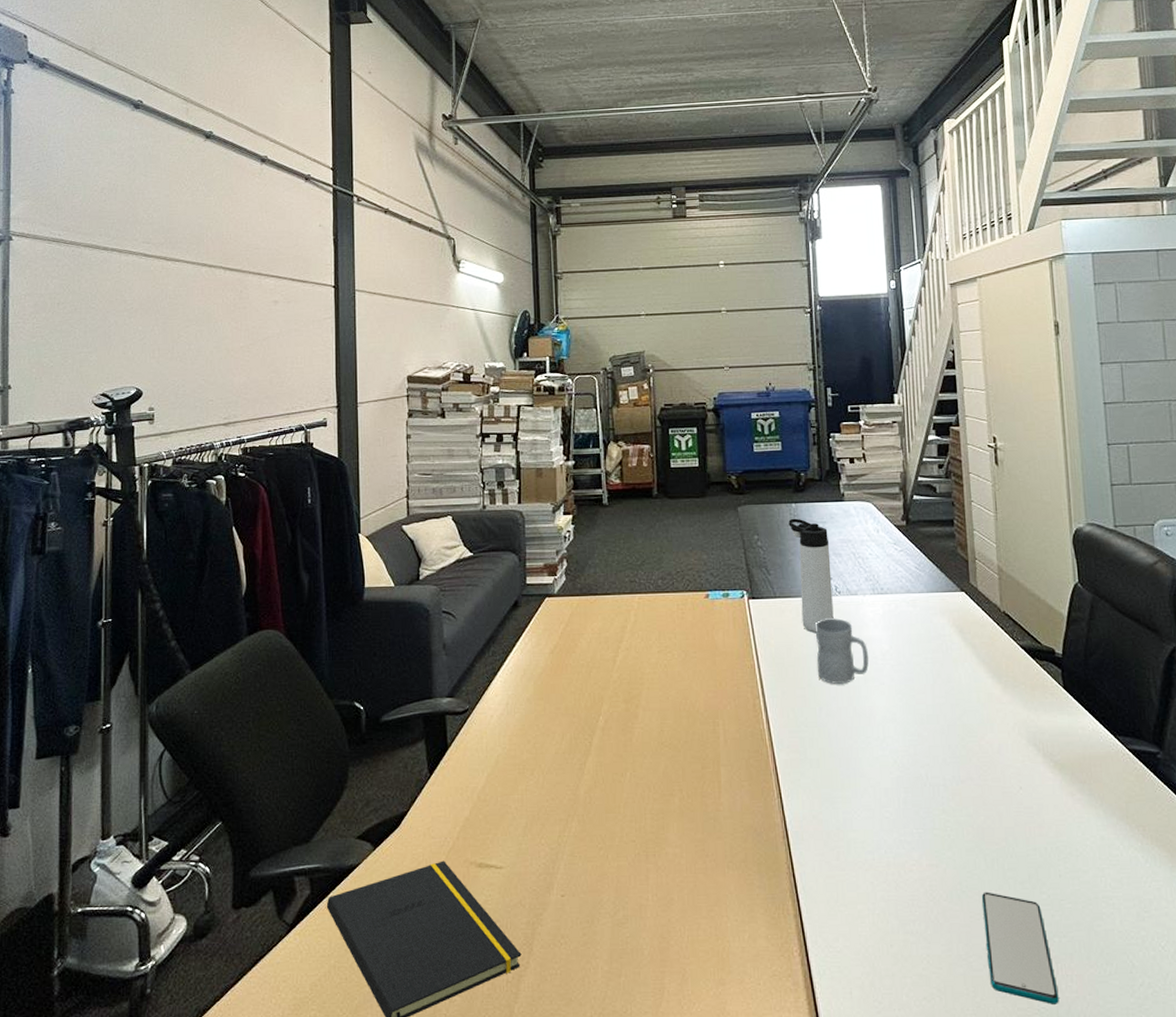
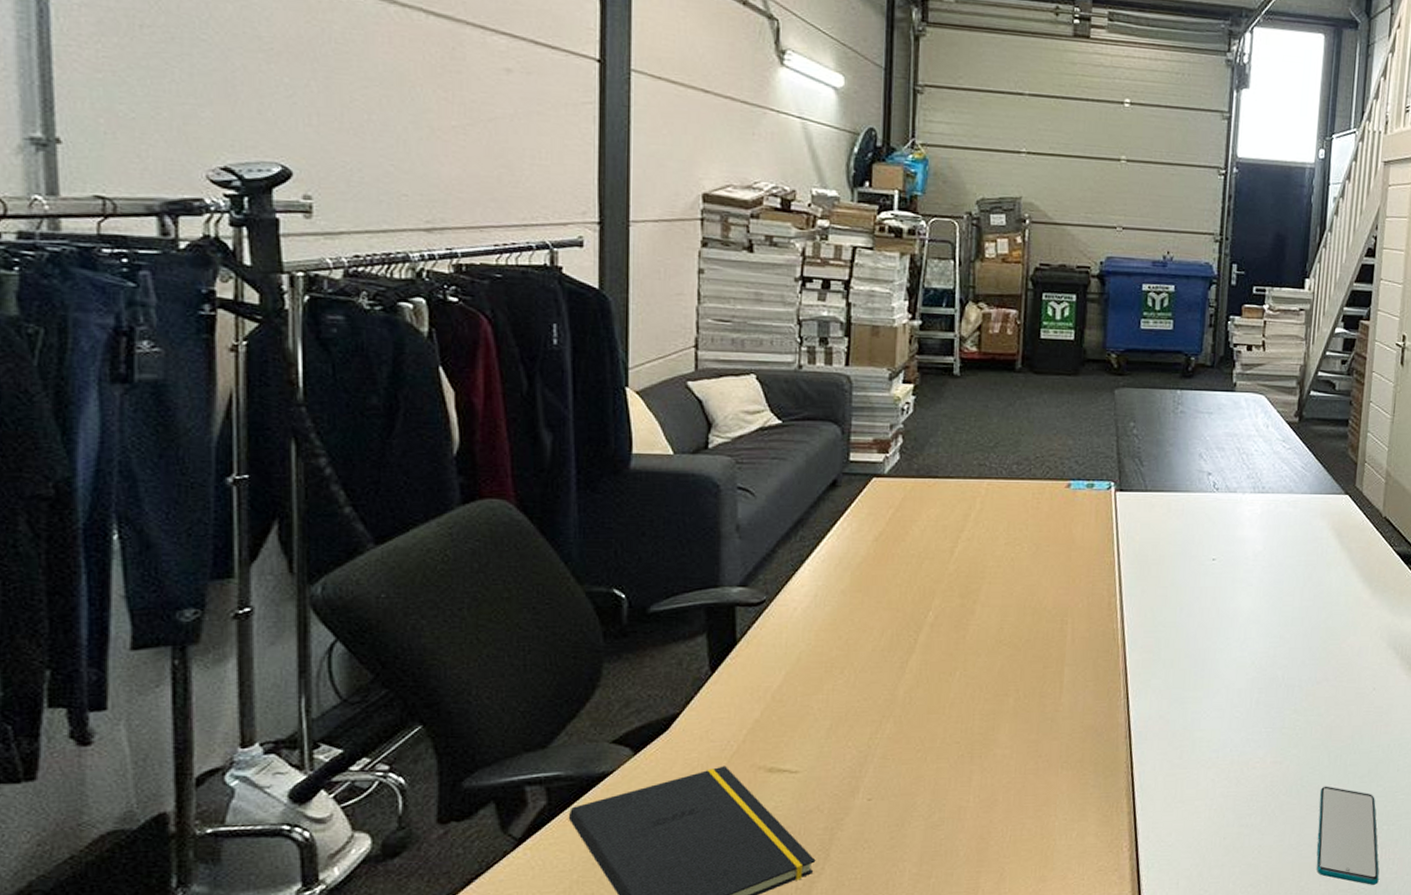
thermos bottle: present [788,518,834,633] -> none [1170,406,1214,530]
mug: present [815,618,869,684] -> none [1182,516,1240,584]

